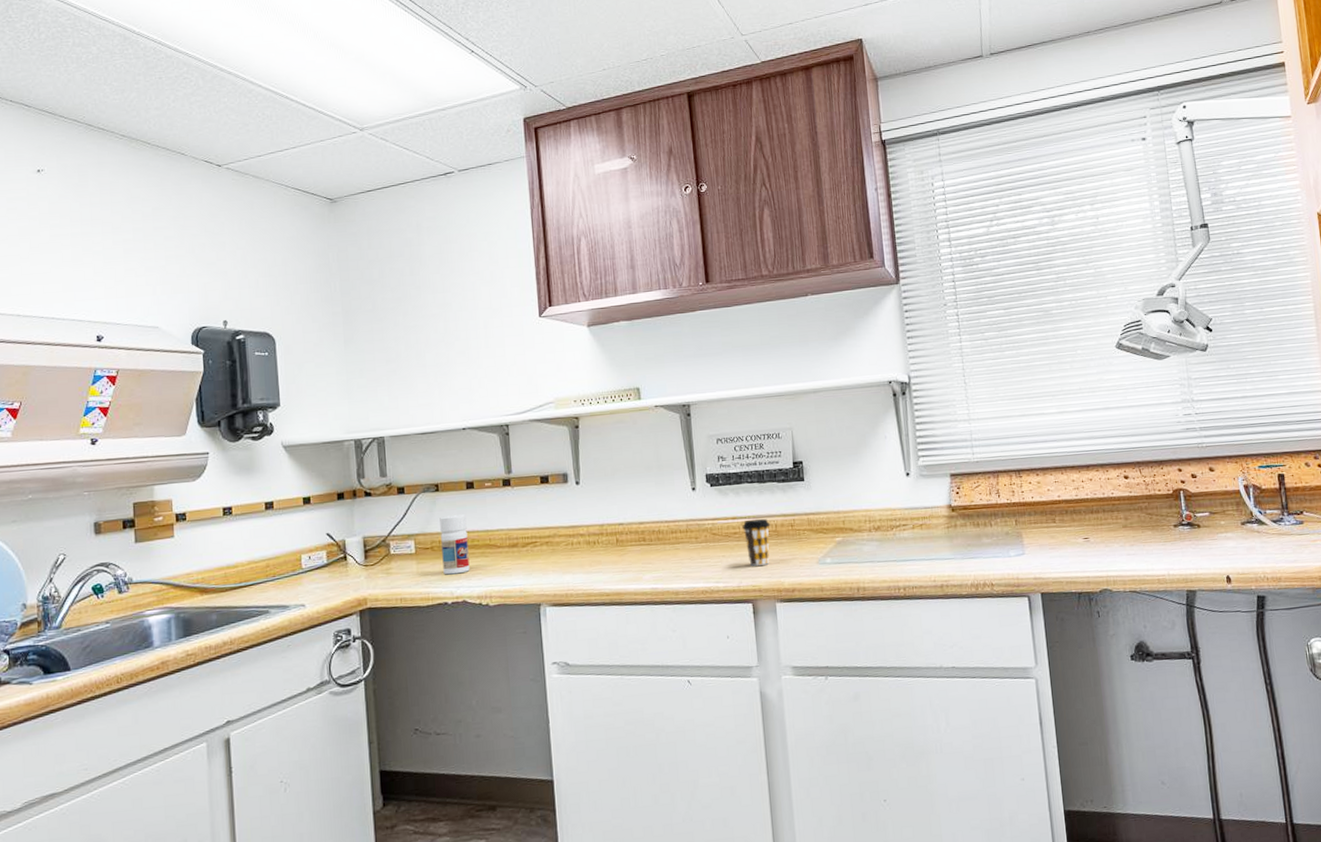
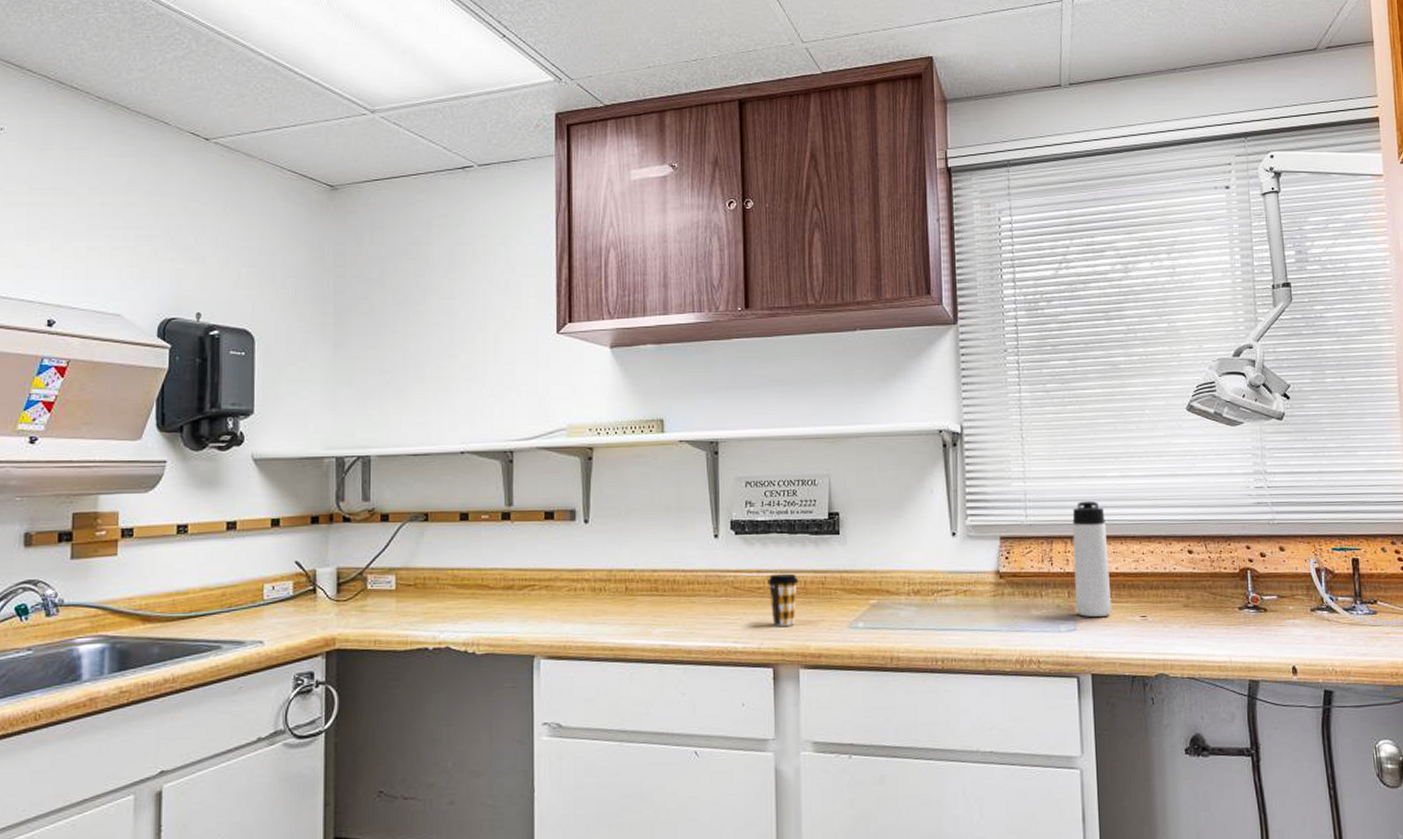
pill bottle: present [440,514,470,575] -> none [426,549,457,617]
thermos bottle: none [1015,436,1057,542] -> present [1072,500,1112,618]

